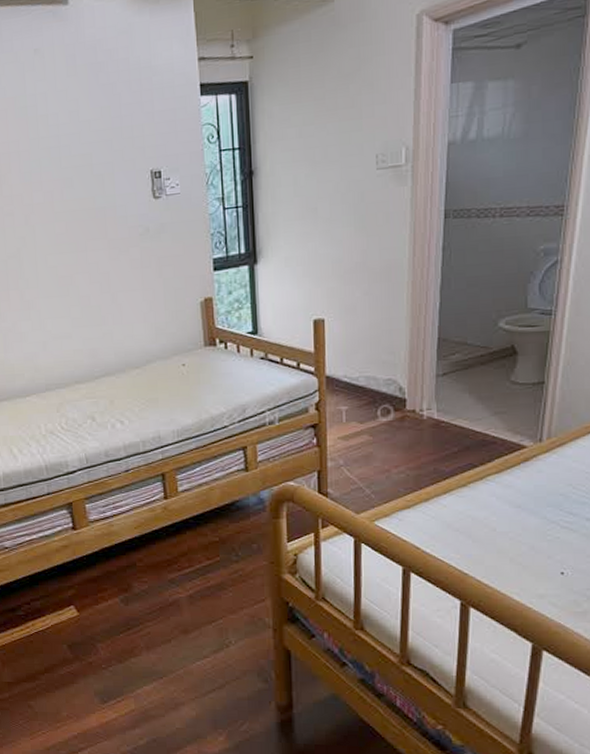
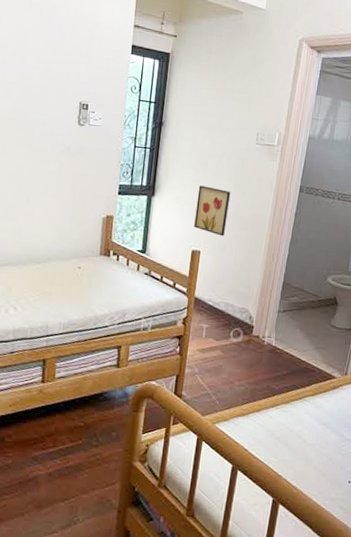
wall art: none [310,237,353,296] -> present [194,185,231,236]

